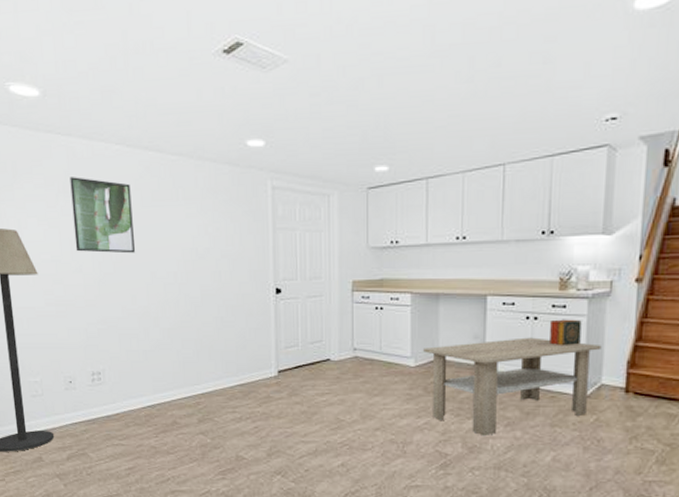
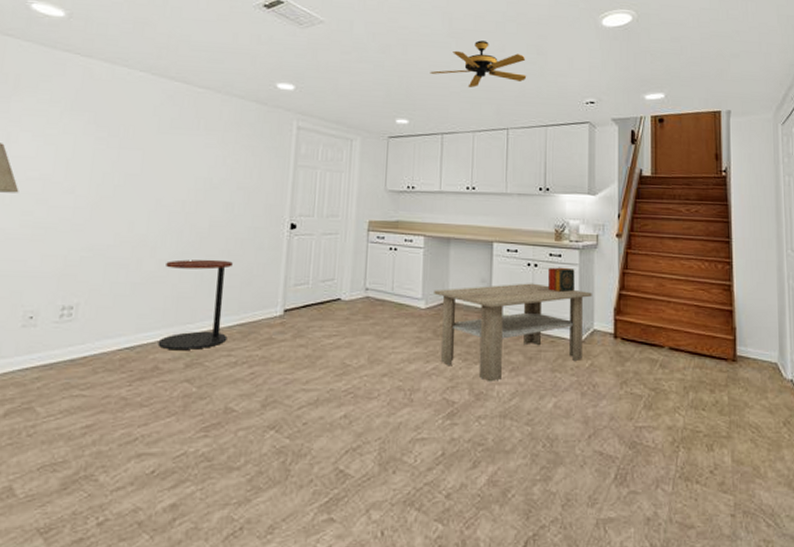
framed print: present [70,177,135,254] -> none [72,96,149,178]
side table: none [169,326,231,407] -> present [157,259,233,350]
ceiling fan: none [410,55,529,118] -> present [430,40,527,87]

